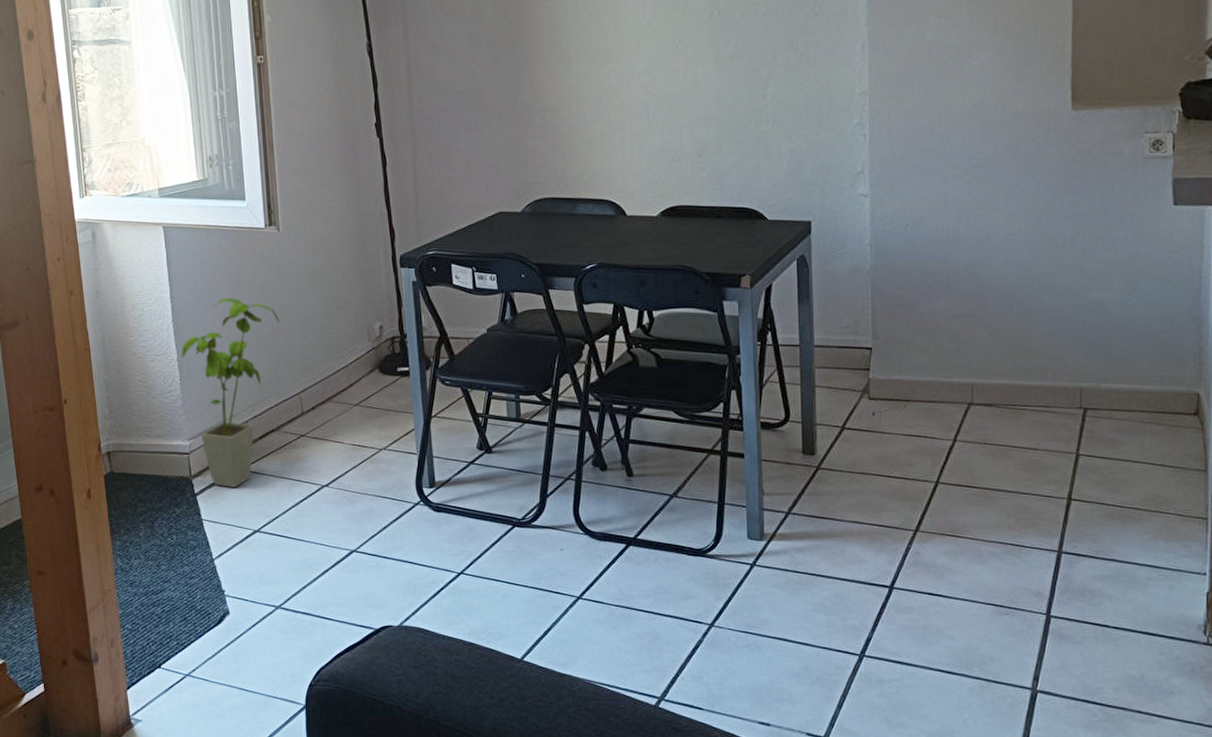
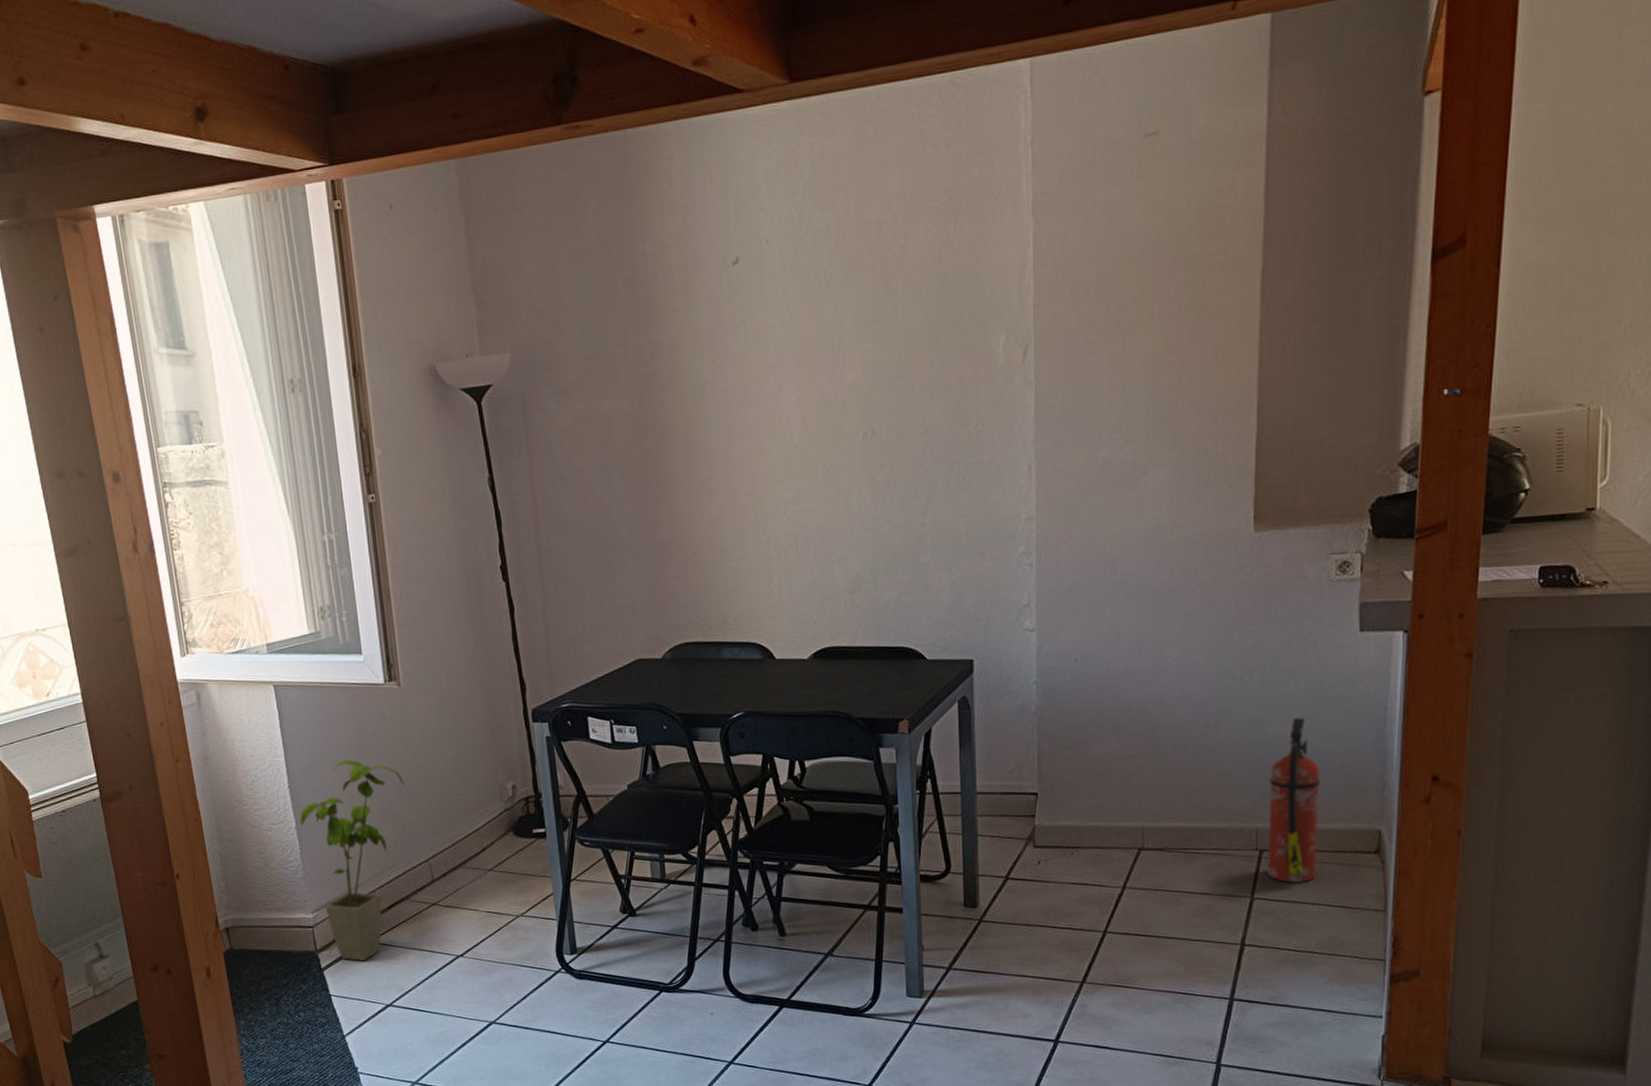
fire extinguisher: none [1091,284,1140,442] -> present [1267,718,1321,884]

